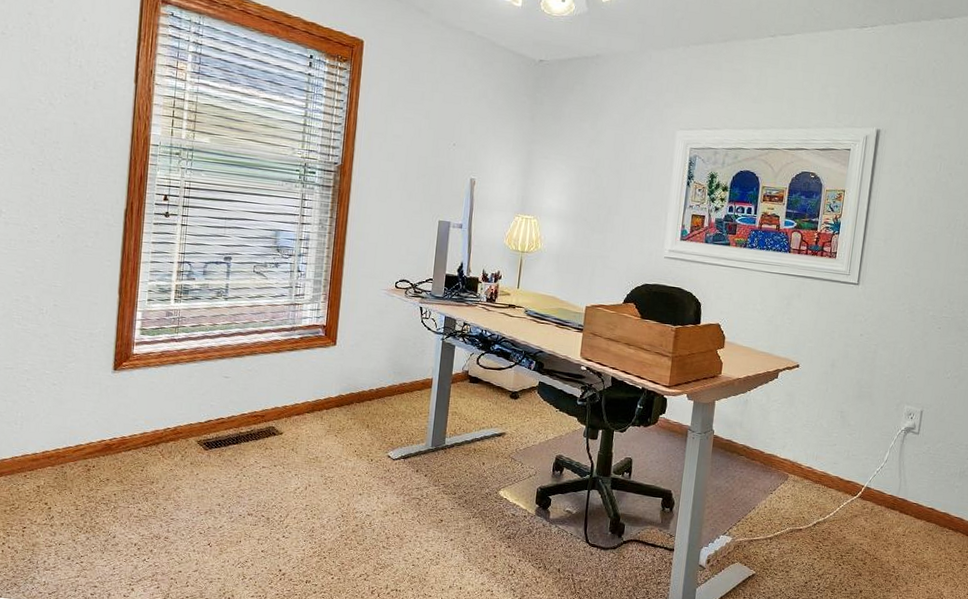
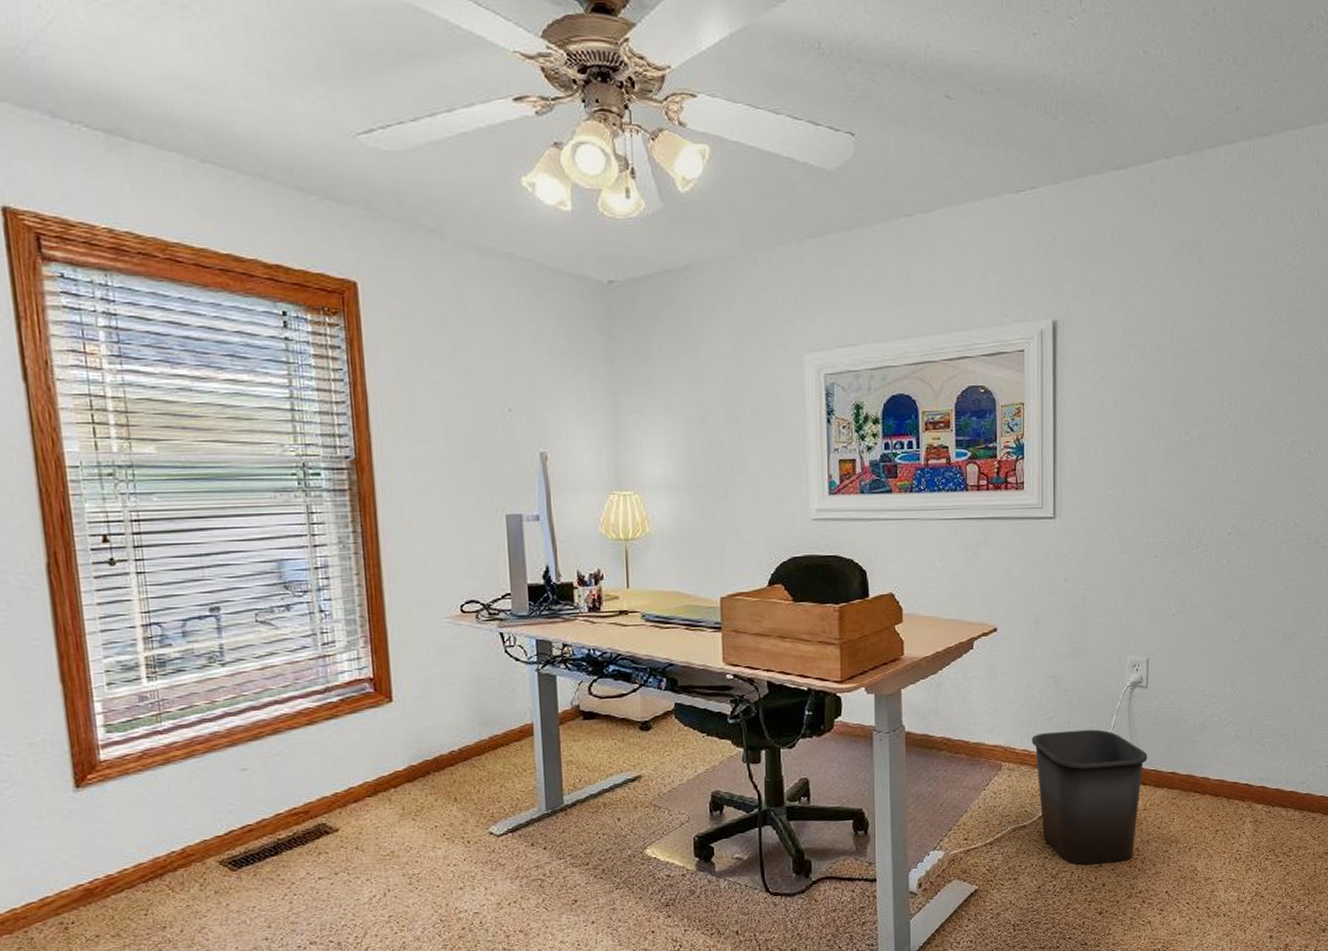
waste bin: none [814,455,912,576] -> present [1031,729,1148,866]

